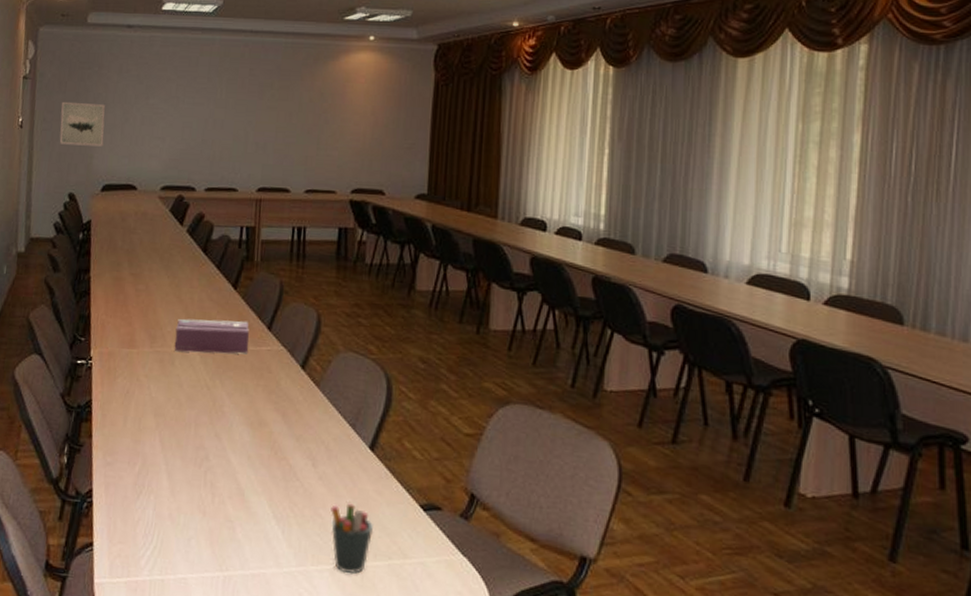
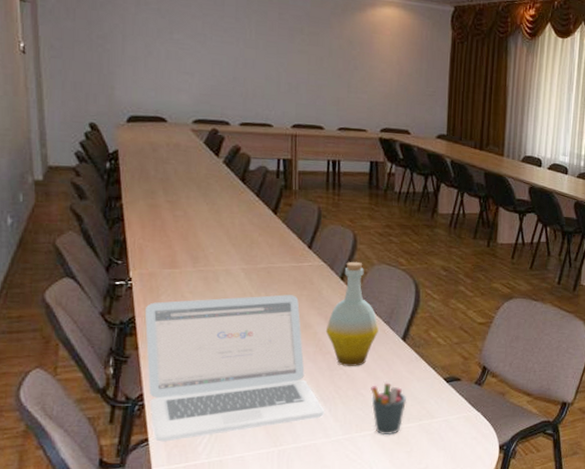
wall art: present [59,101,105,147] -> none [70,29,125,78]
laptop: none [97,383,277,550] -> present [144,294,324,442]
tissue box: present [174,318,250,355] -> none [218,240,292,270]
bottle: none [282,347,342,479] -> present [325,261,379,366]

